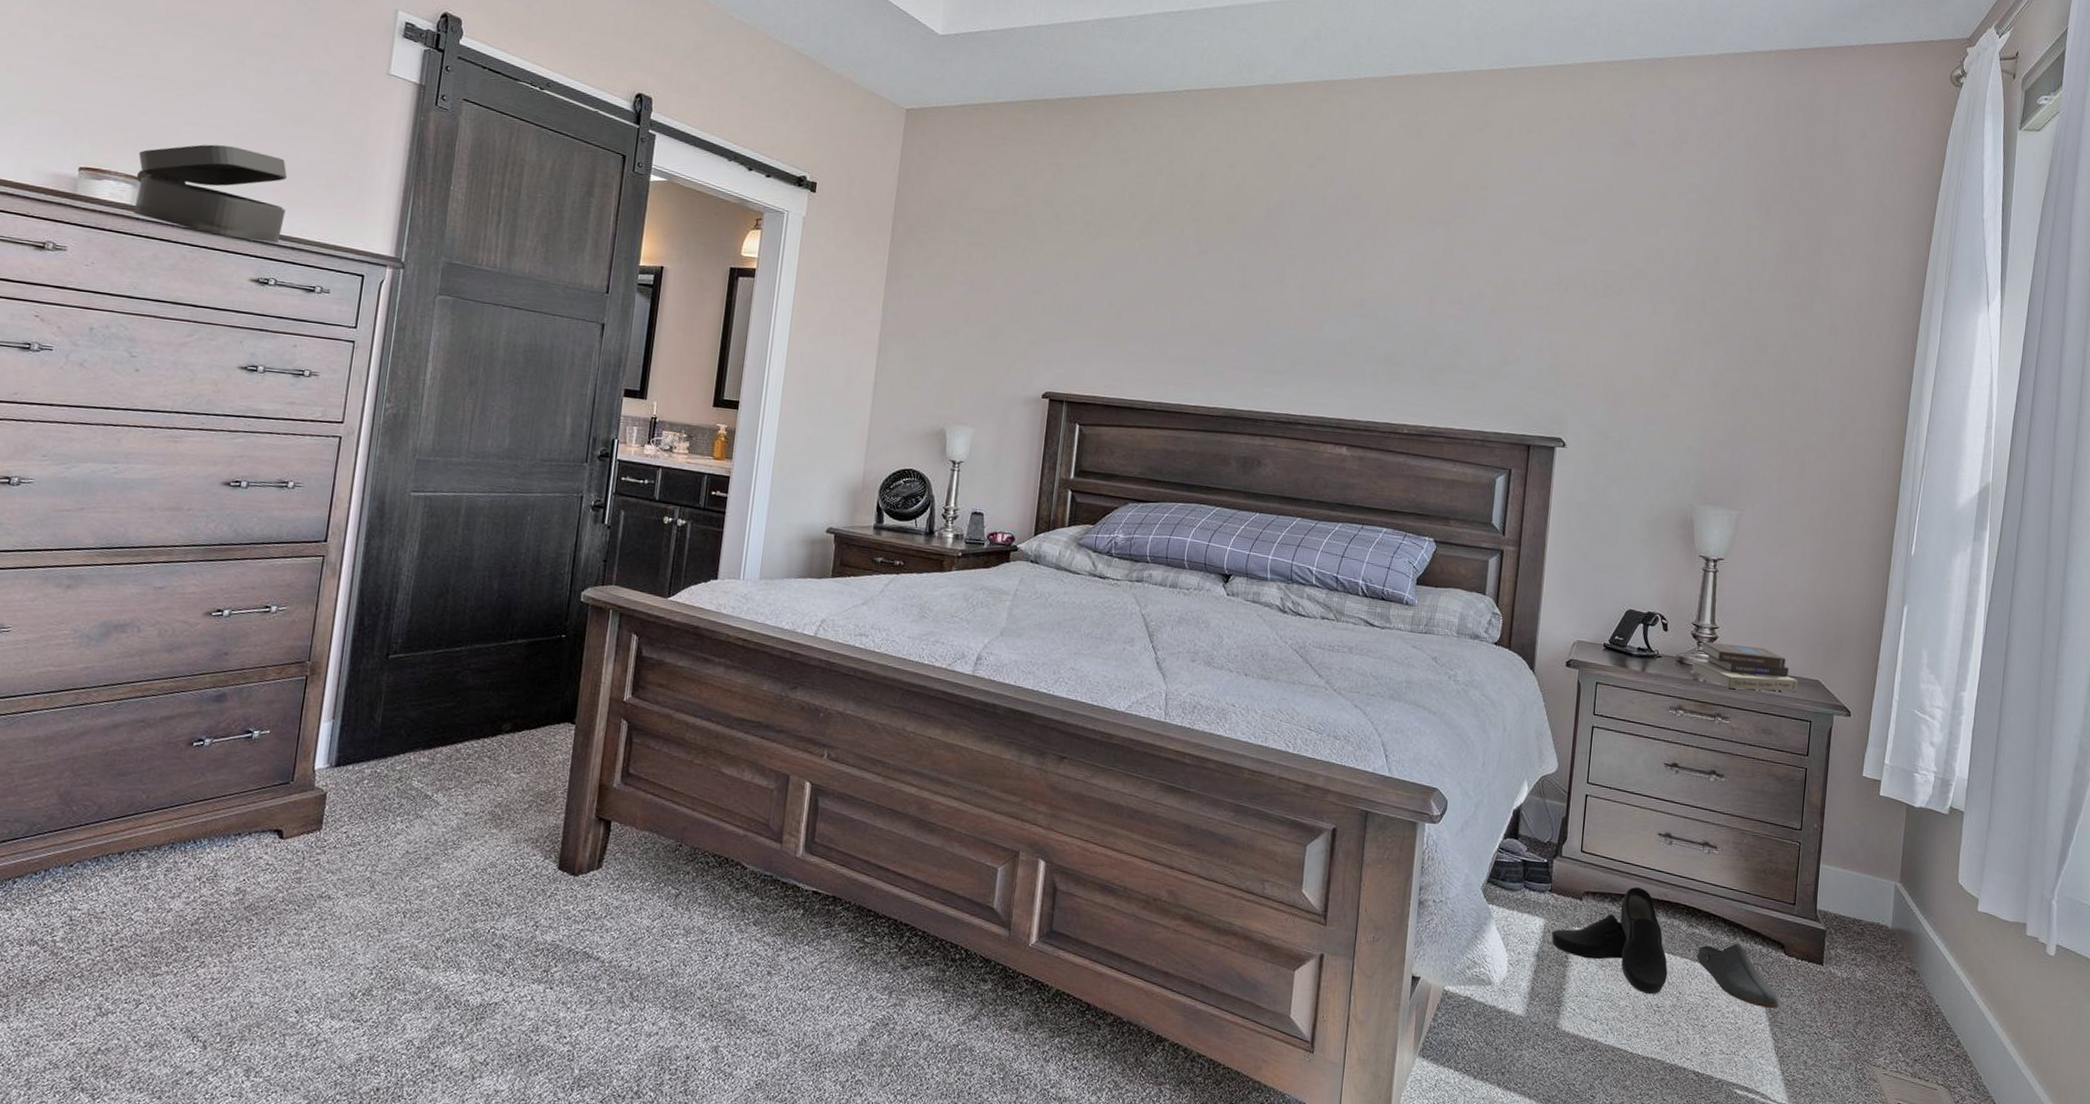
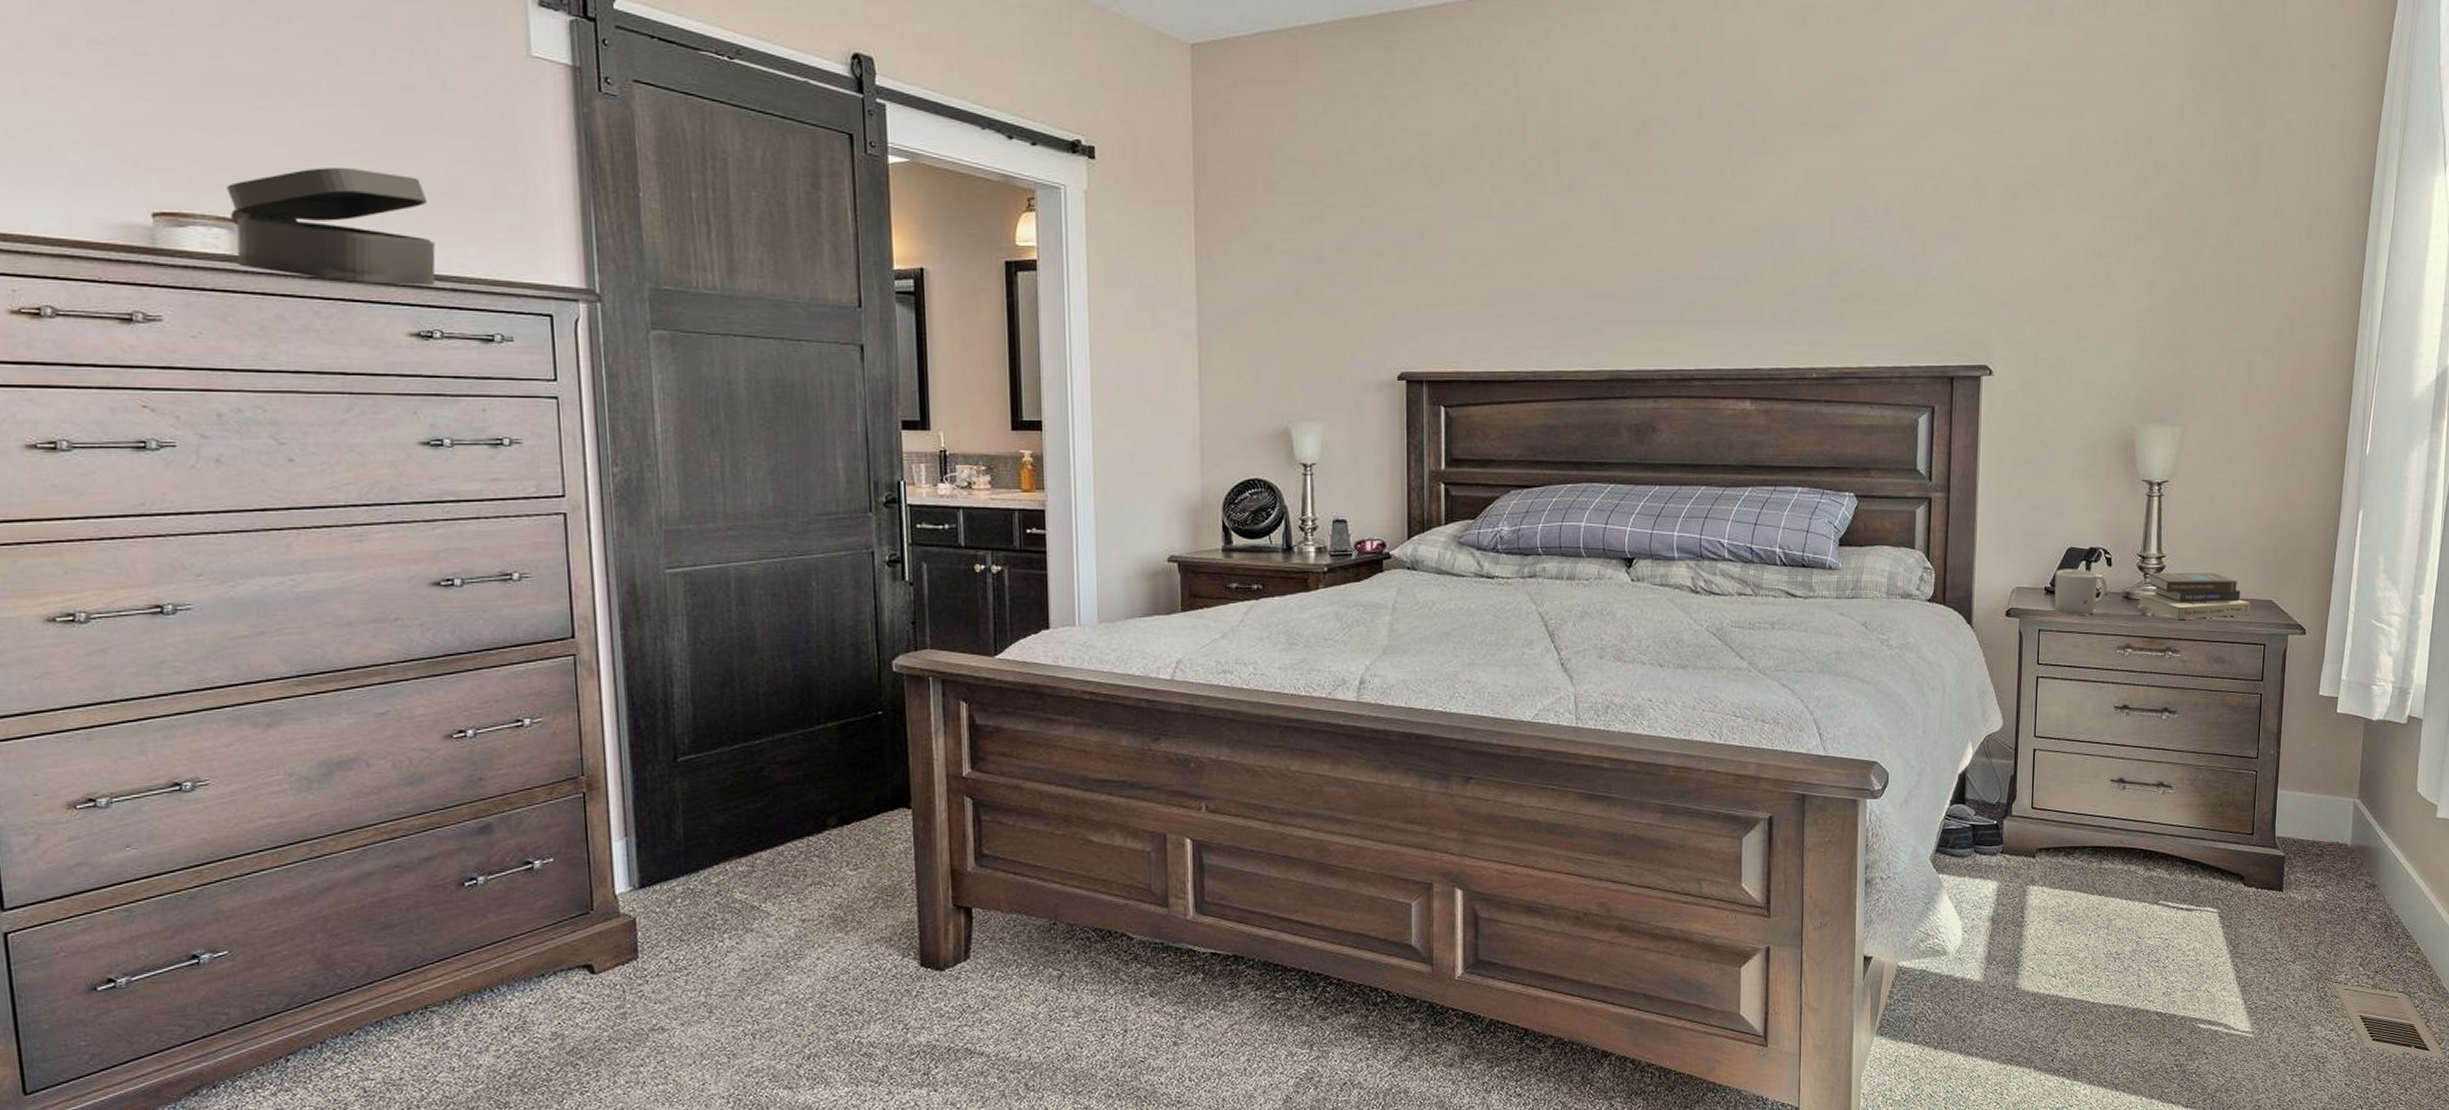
slipper: present [1551,887,1668,995] -> none [2005,837,2126,943]
mug: none [1612,628,1663,674] -> present [2054,569,2108,615]
slipper: present [1697,944,1779,1009] -> none [2155,882,2240,941]

